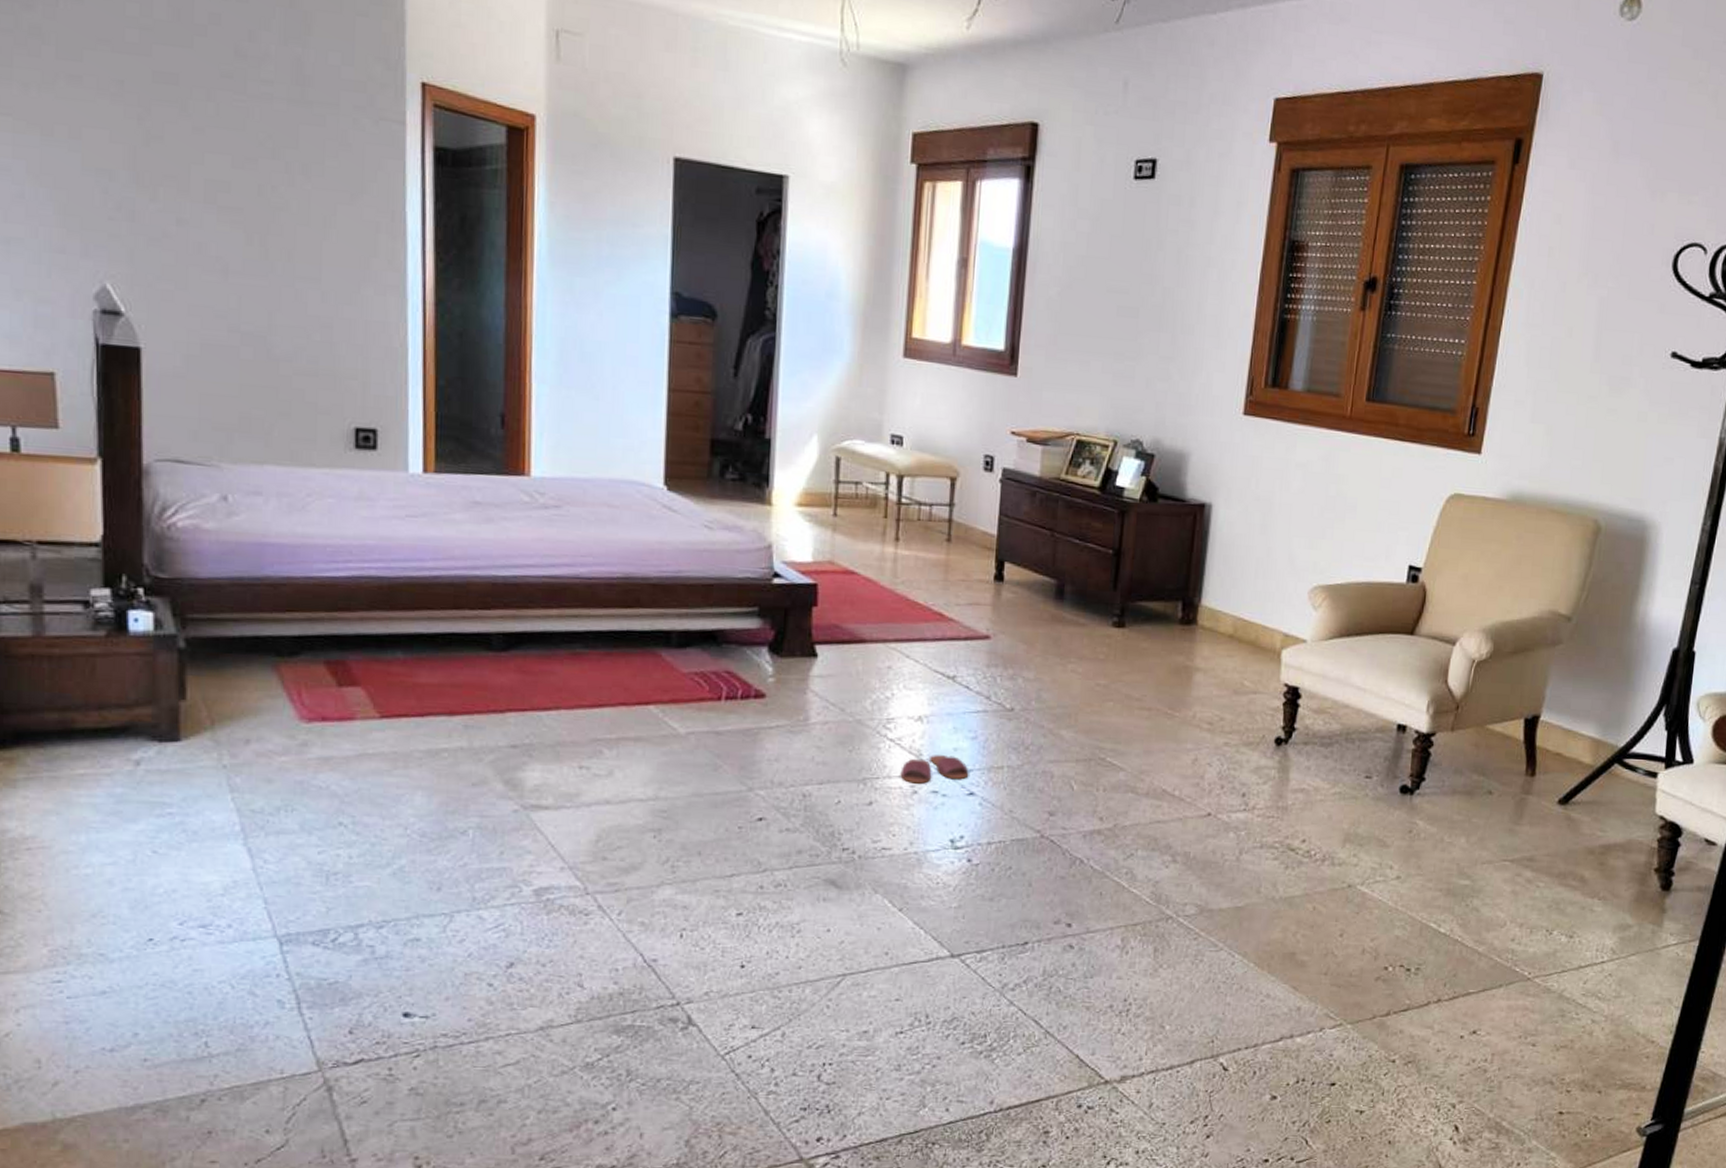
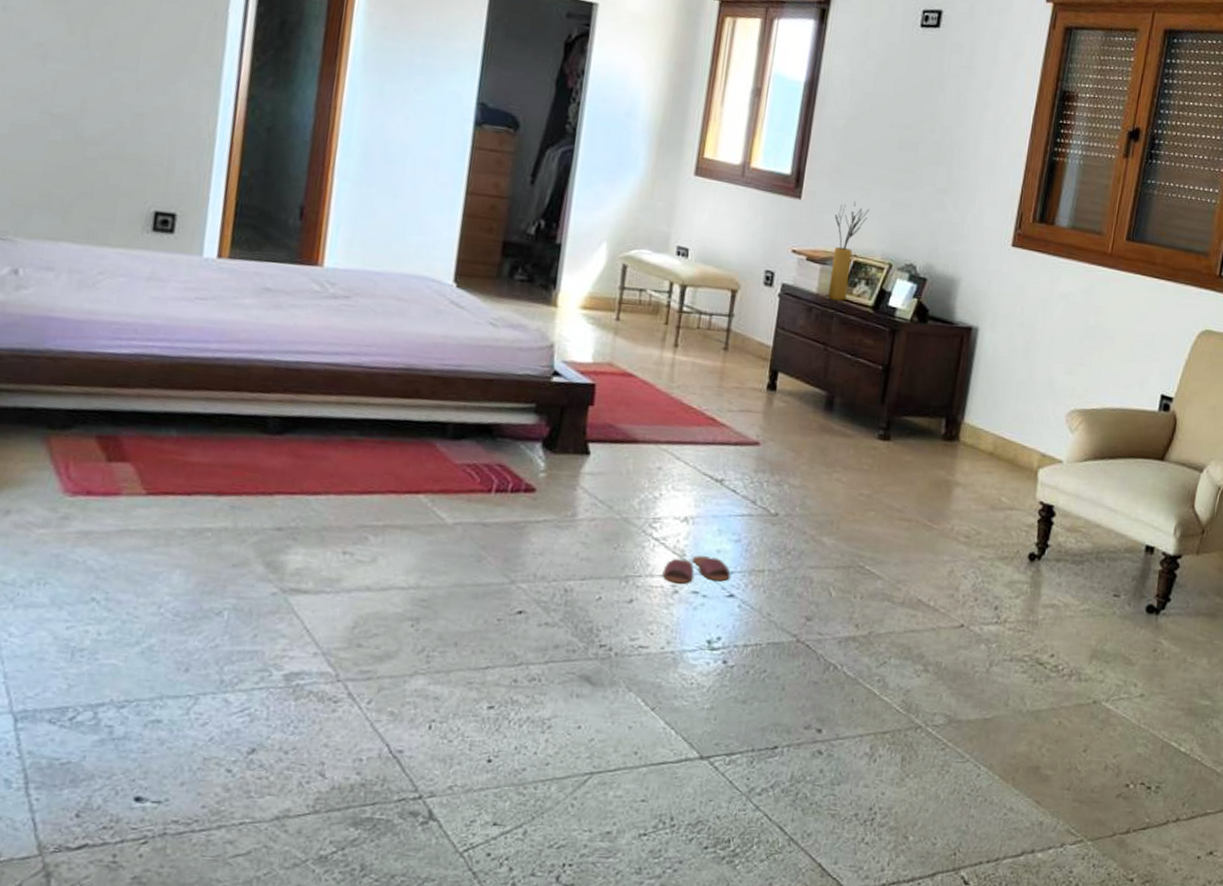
vase: none [1051,375,1091,484] -> present [828,201,870,302]

